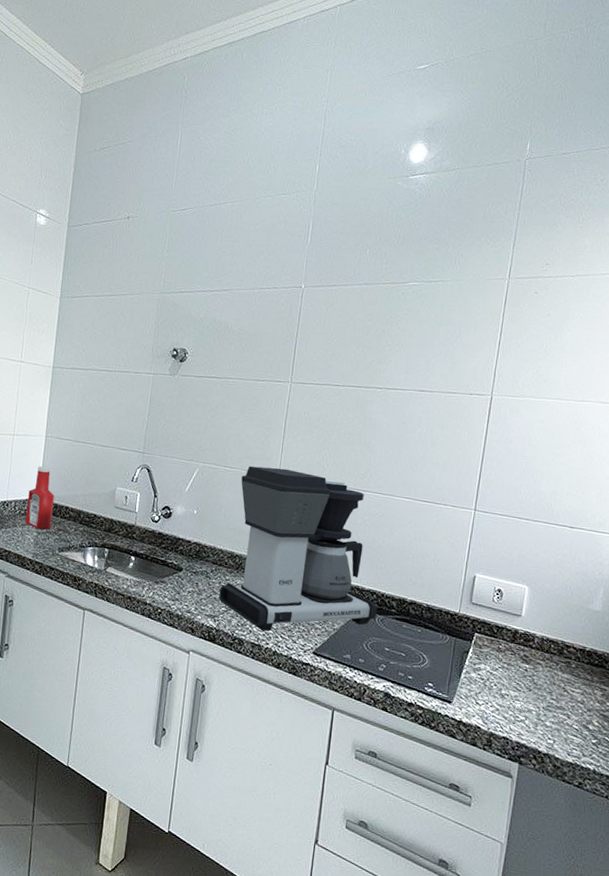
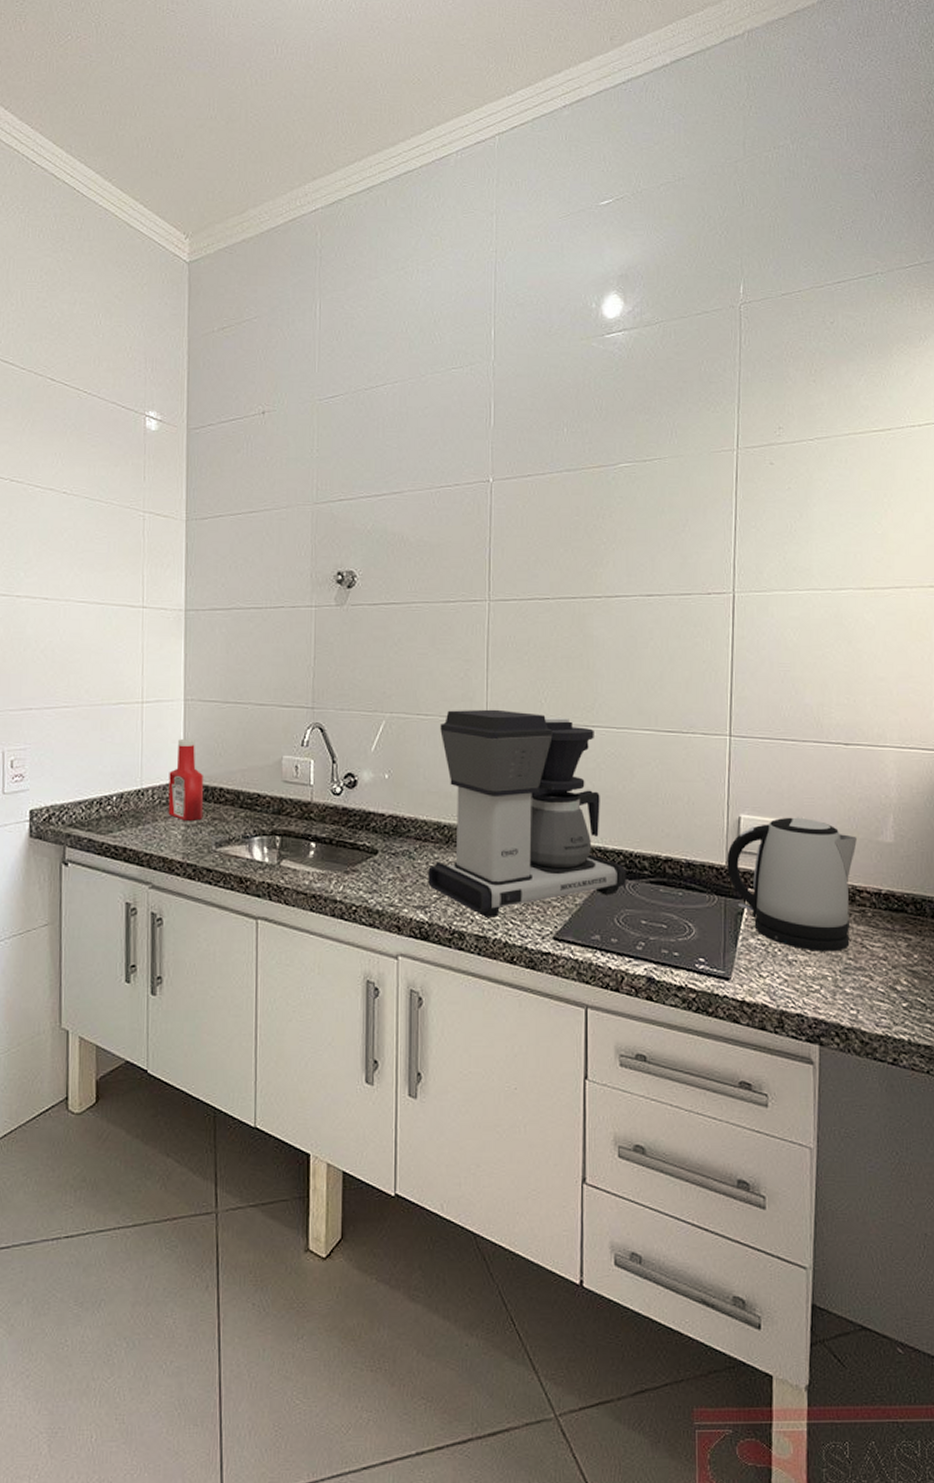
kettle: none [459,580,570,692] -> present [727,817,857,952]

